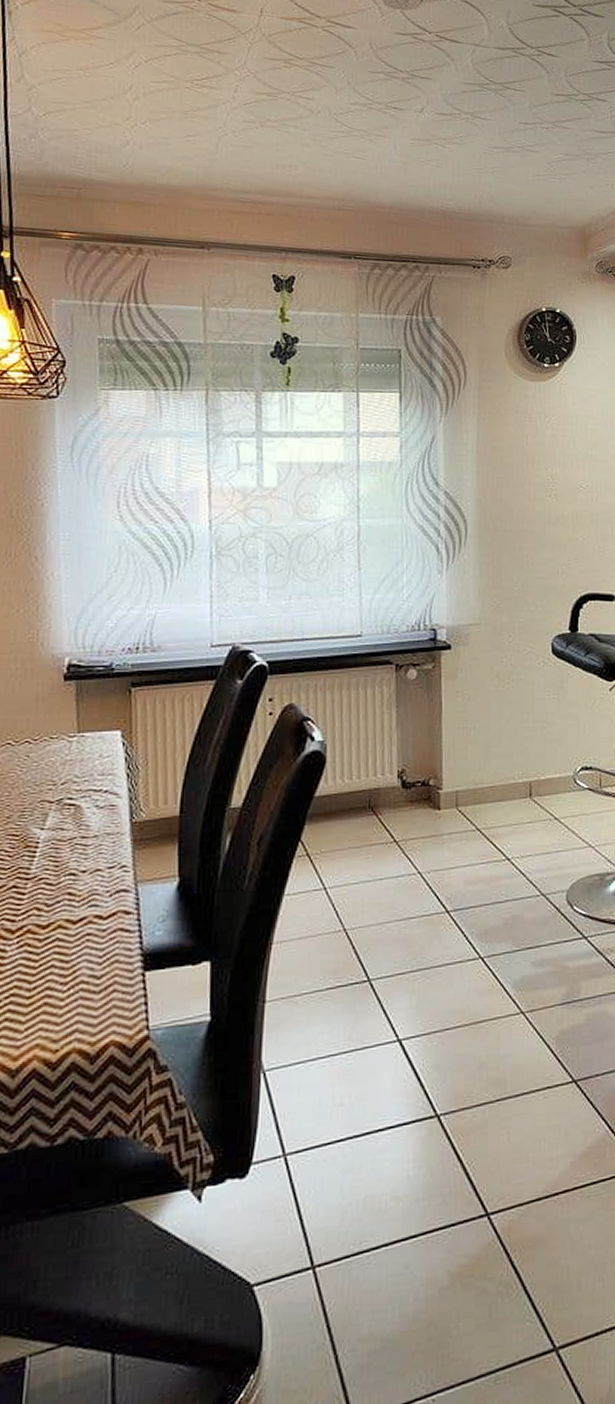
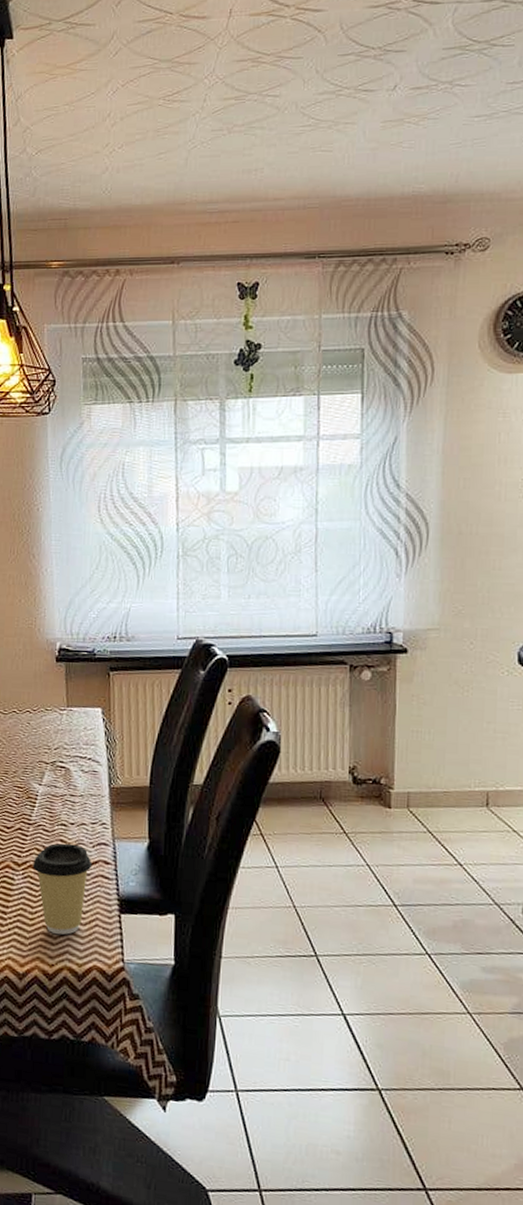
coffee cup: none [31,895,109,1010] -> present [33,843,92,935]

